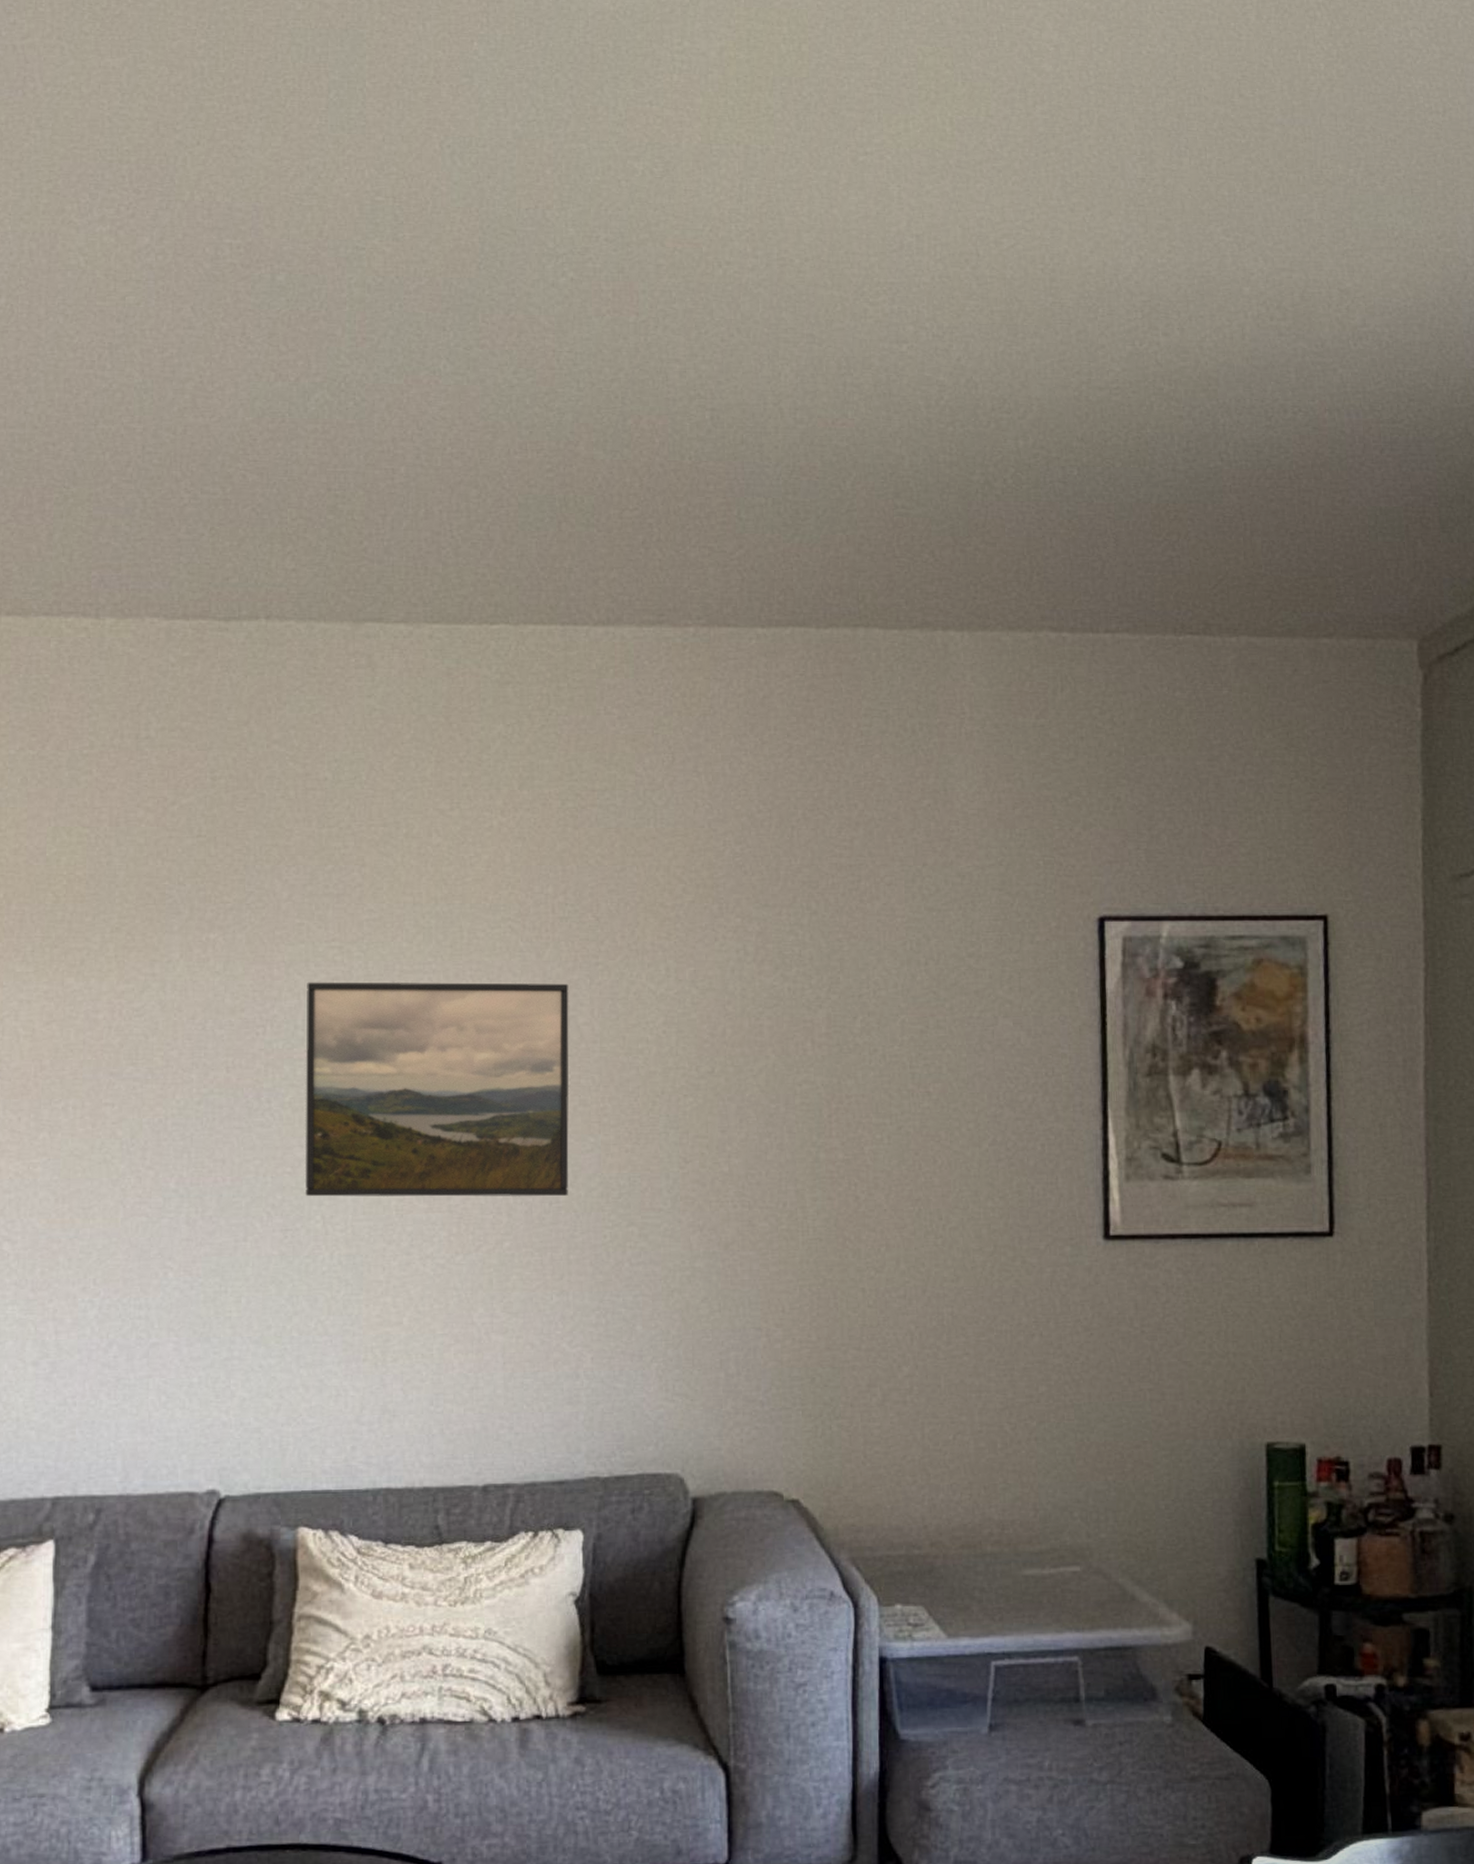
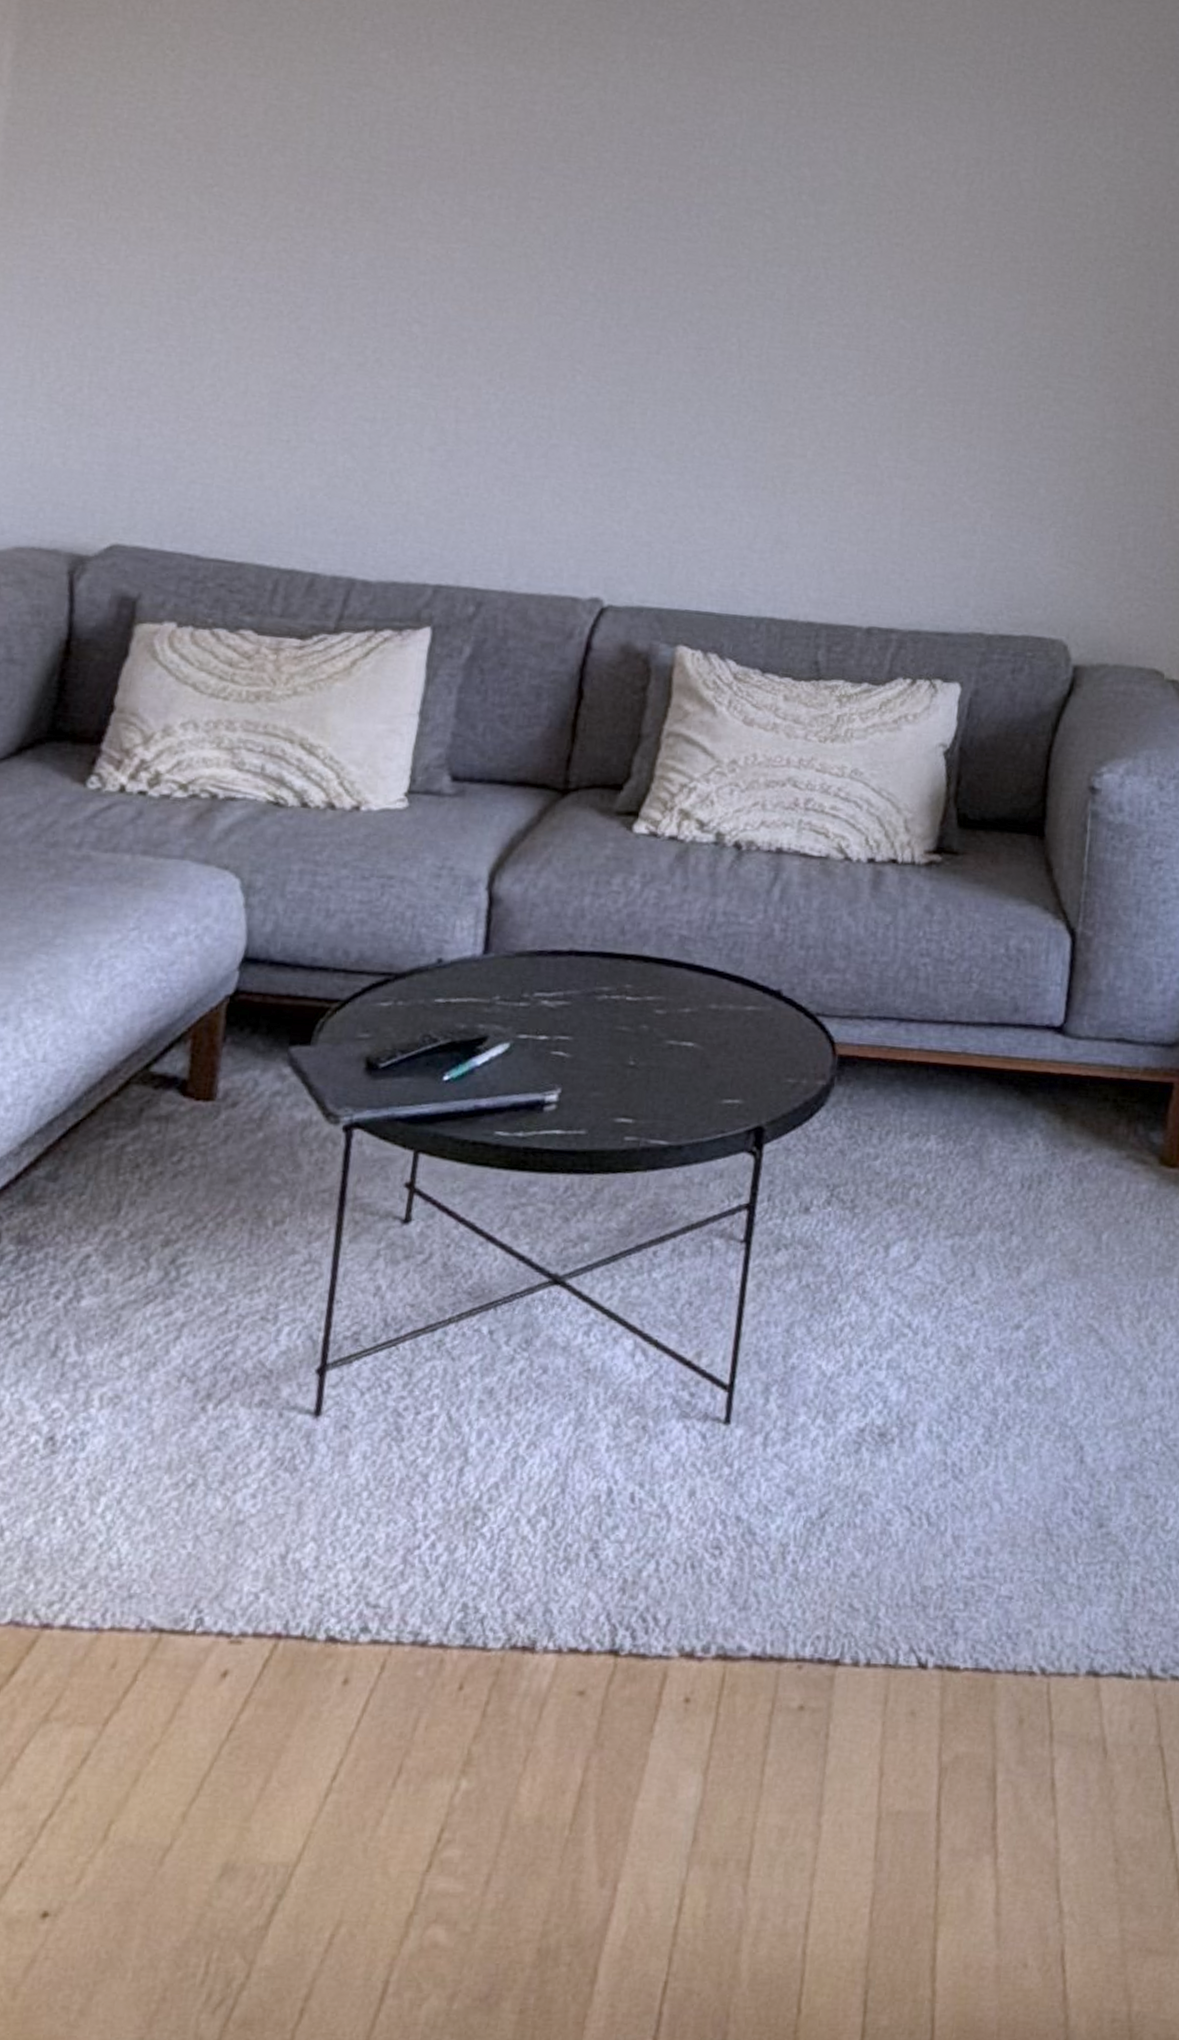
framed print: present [306,982,569,1197] -> none [724,101,1015,350]

